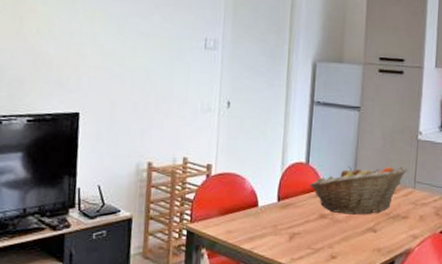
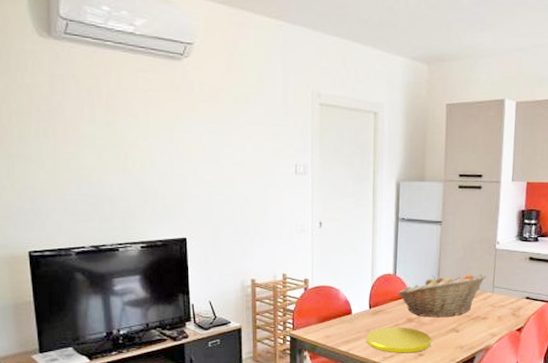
plate: none [272,223,346,255] -> present [366,327,432,353]

